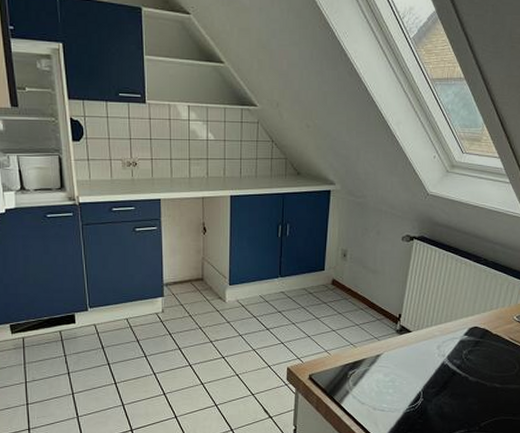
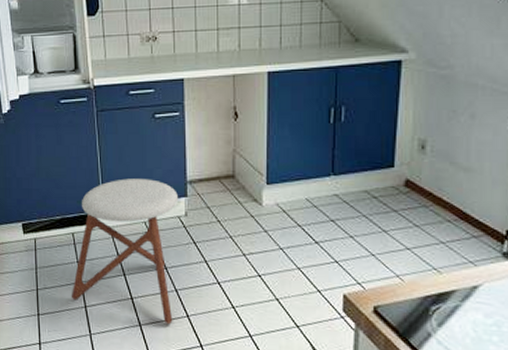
stool: none [59,283,157,403] -> present [71,178,179,325]

